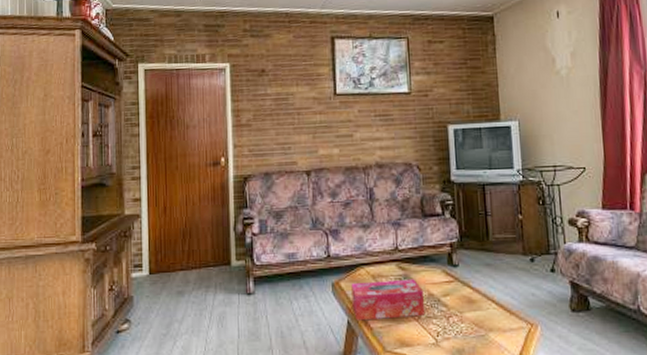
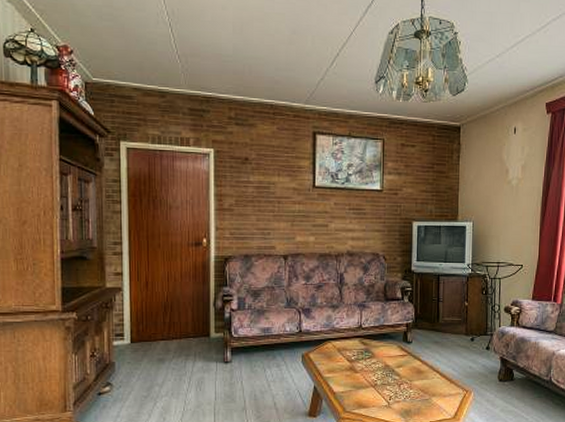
tissue box: present [351,279,426,321] -> none [319,353,382,387]

